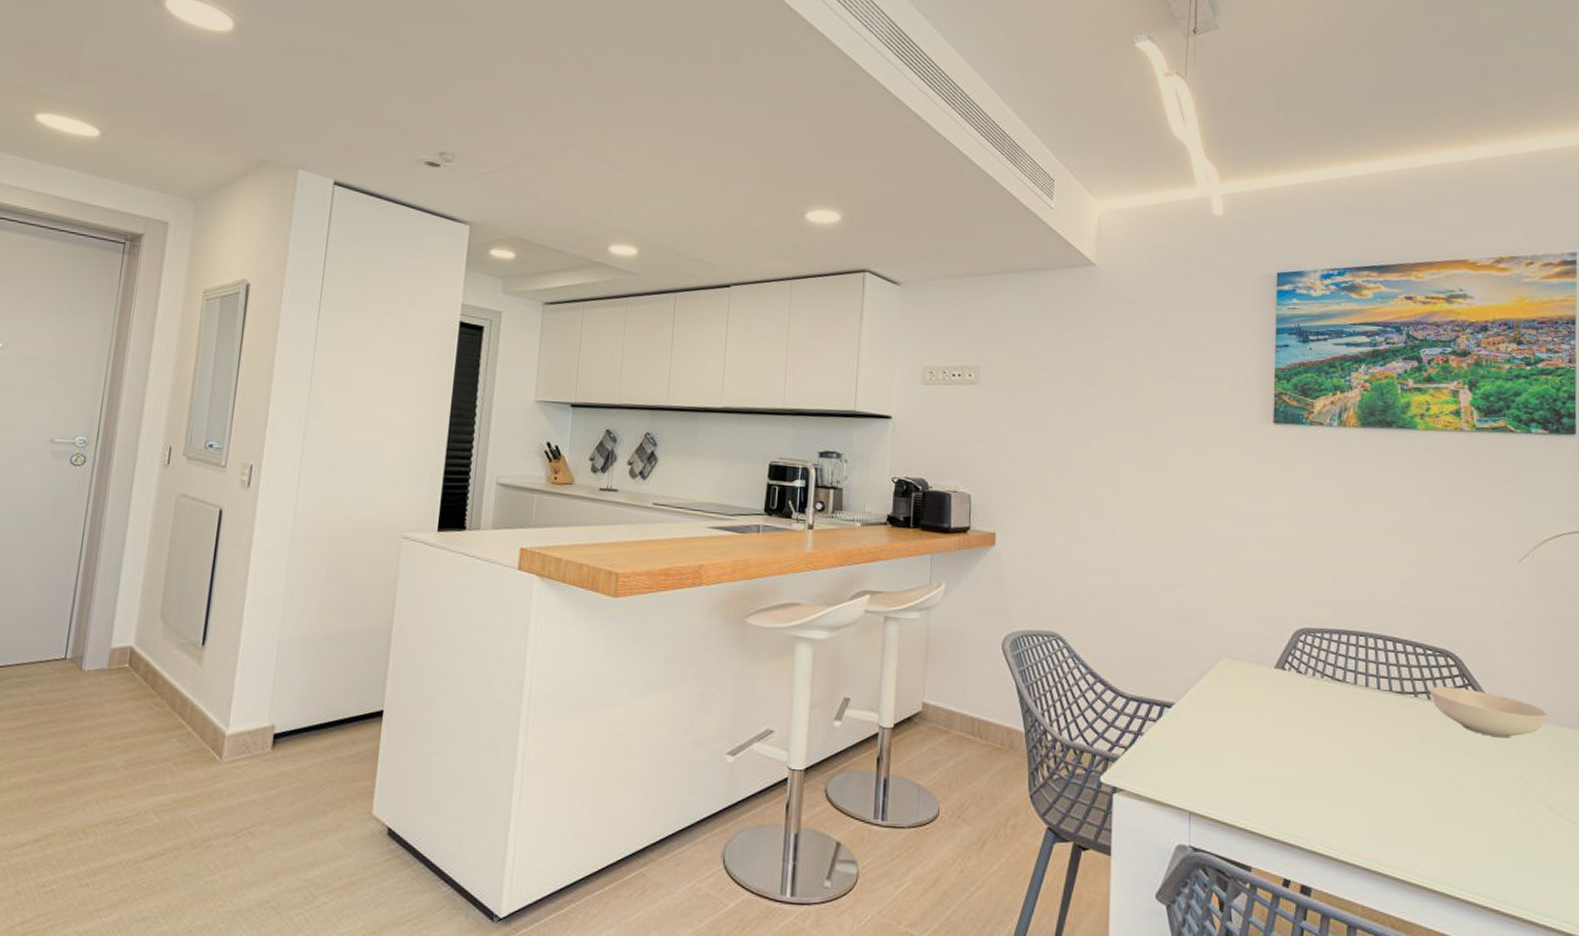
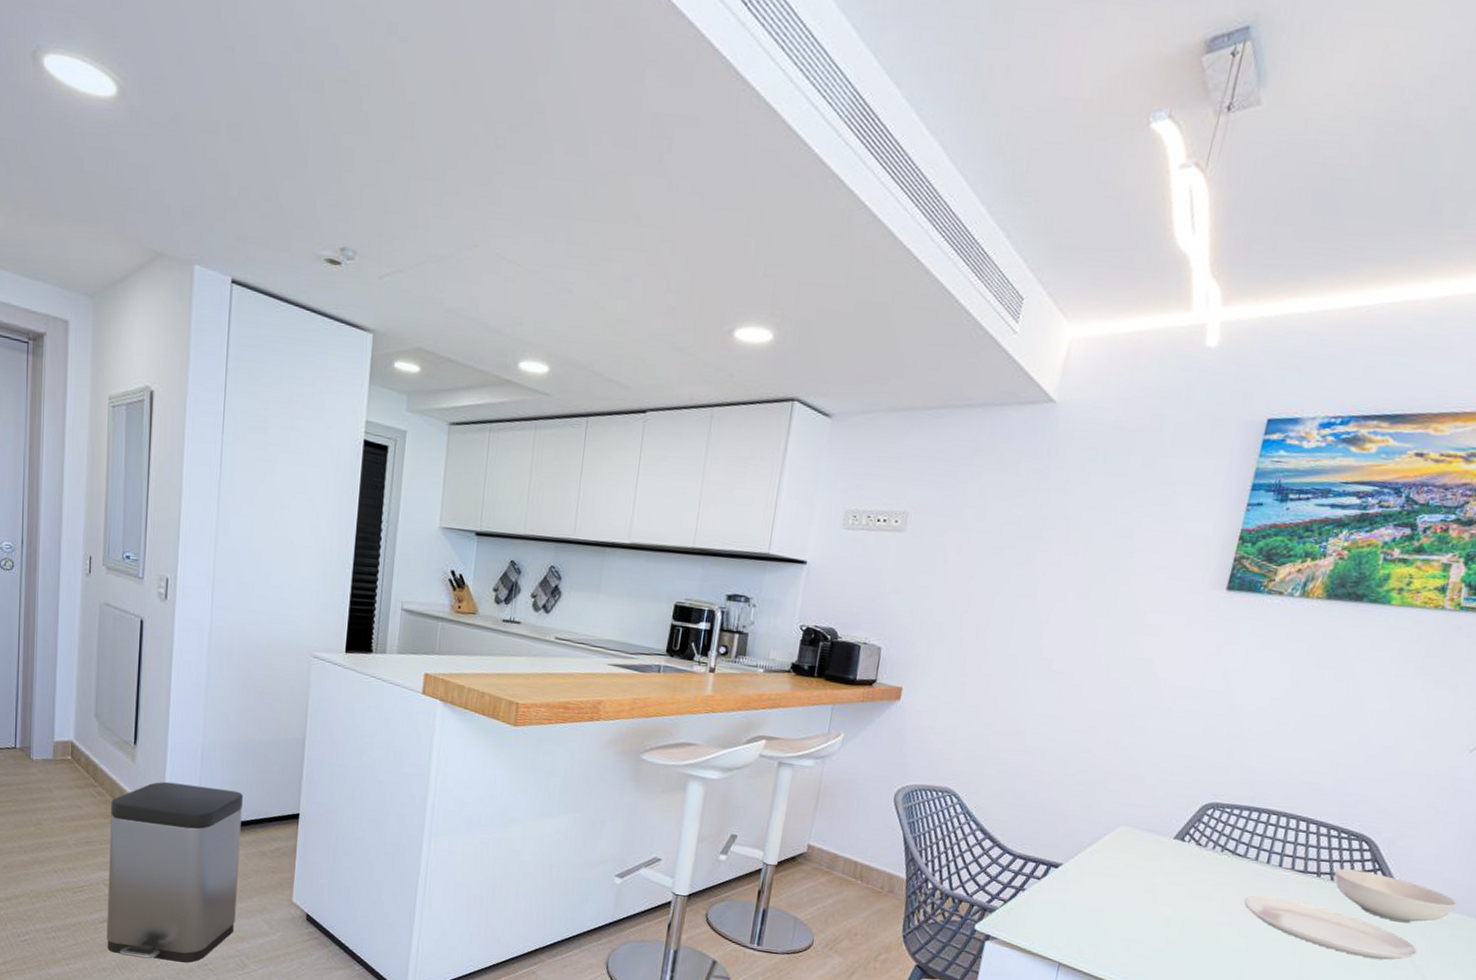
pedal bin: none [151,685,321,902] -> present [106,781,243,963]
plate: none [1353,721,1525,779] -> present [1243,895,1418,960]

